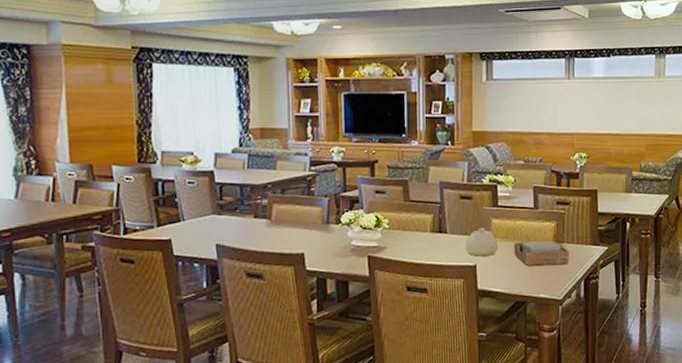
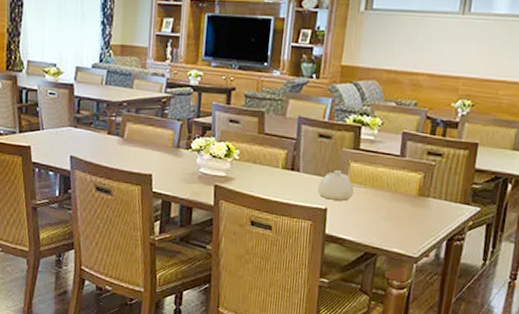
napkin holder: present [514,240,569,266] -> none [370,190,434,221]

